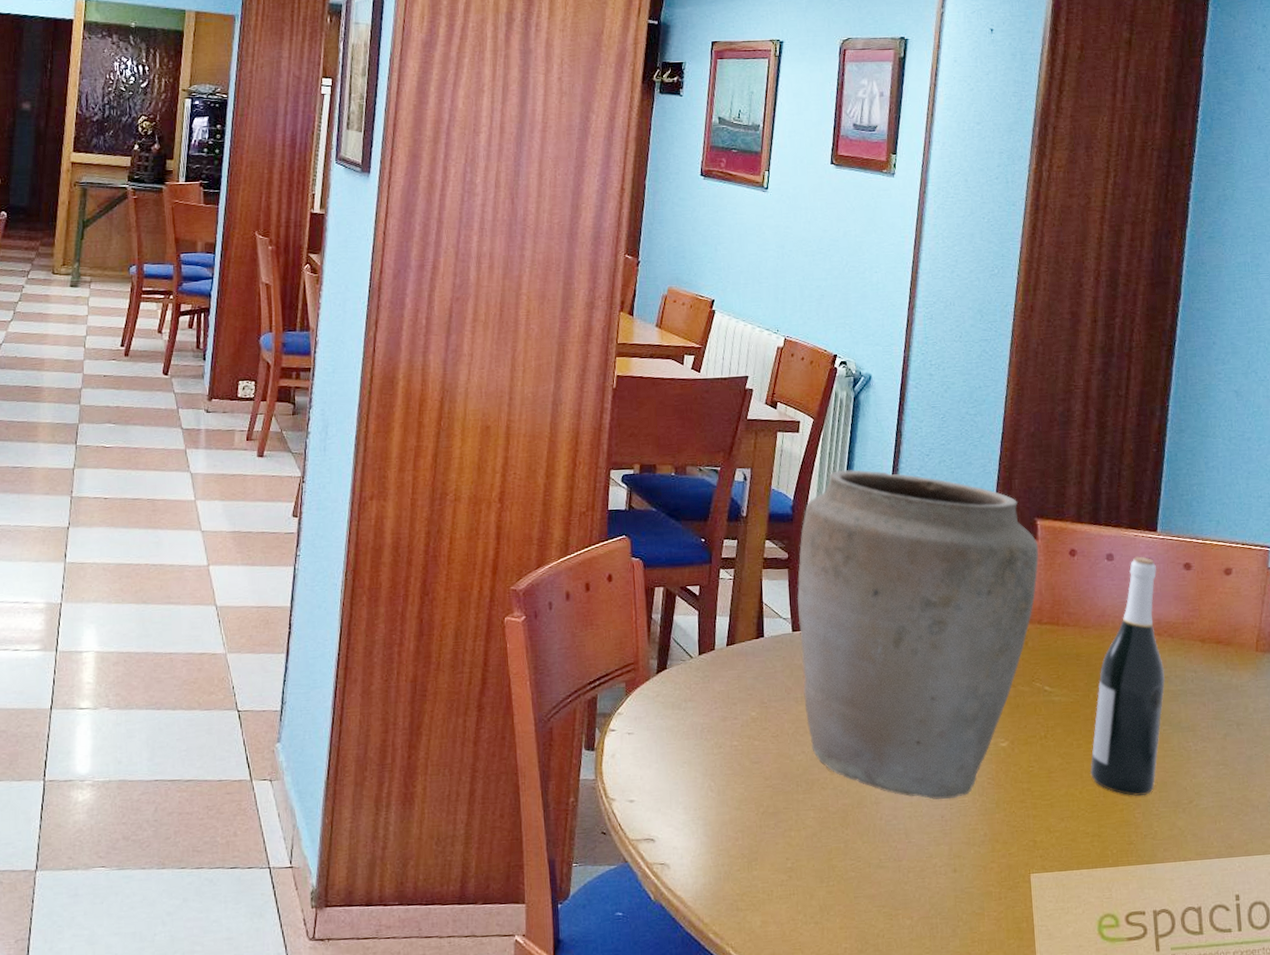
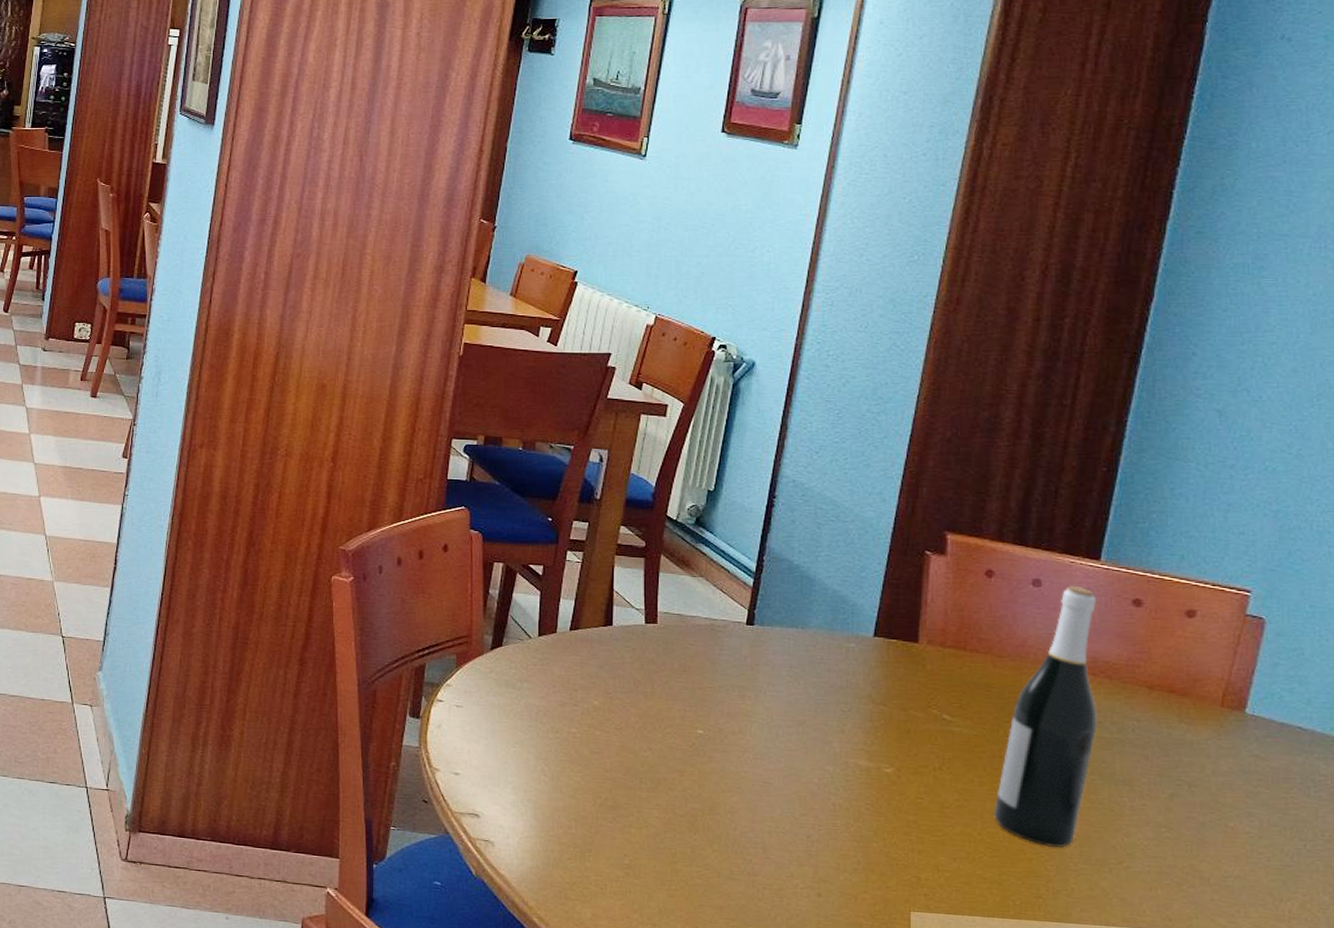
vase: present [796,469,1039,800] -> none [652,459,947,819]

